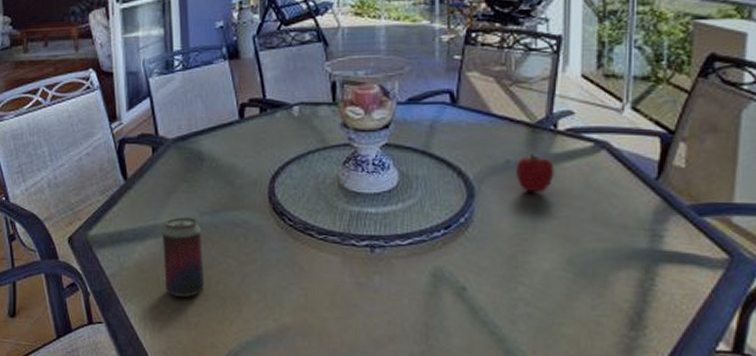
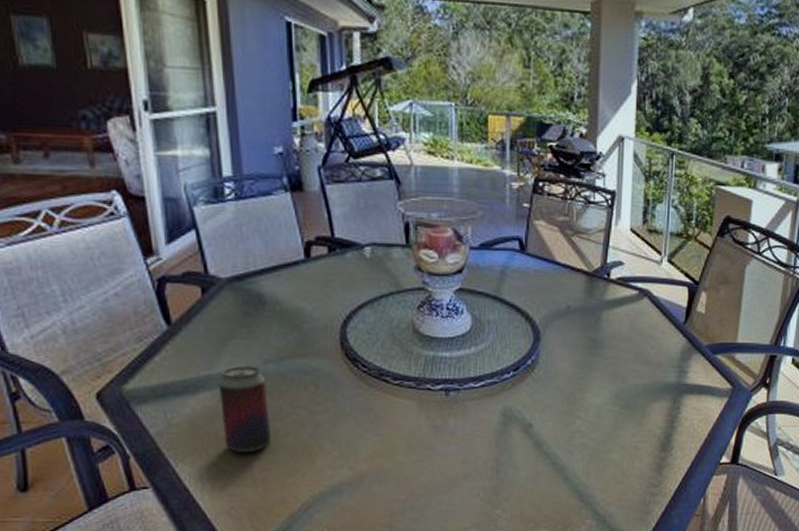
fruit: present [516,153,554,193] -> none [576,300,607,336]

